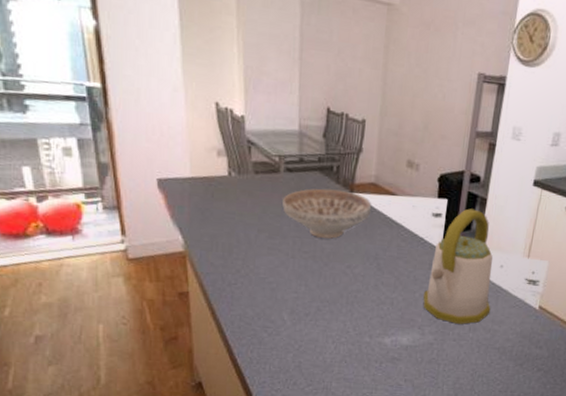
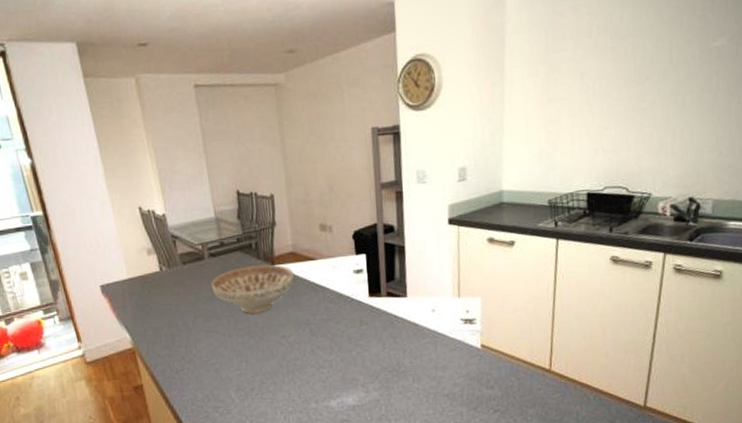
kettle: present [423,208,493,324] -> none [360,258,431,376]

